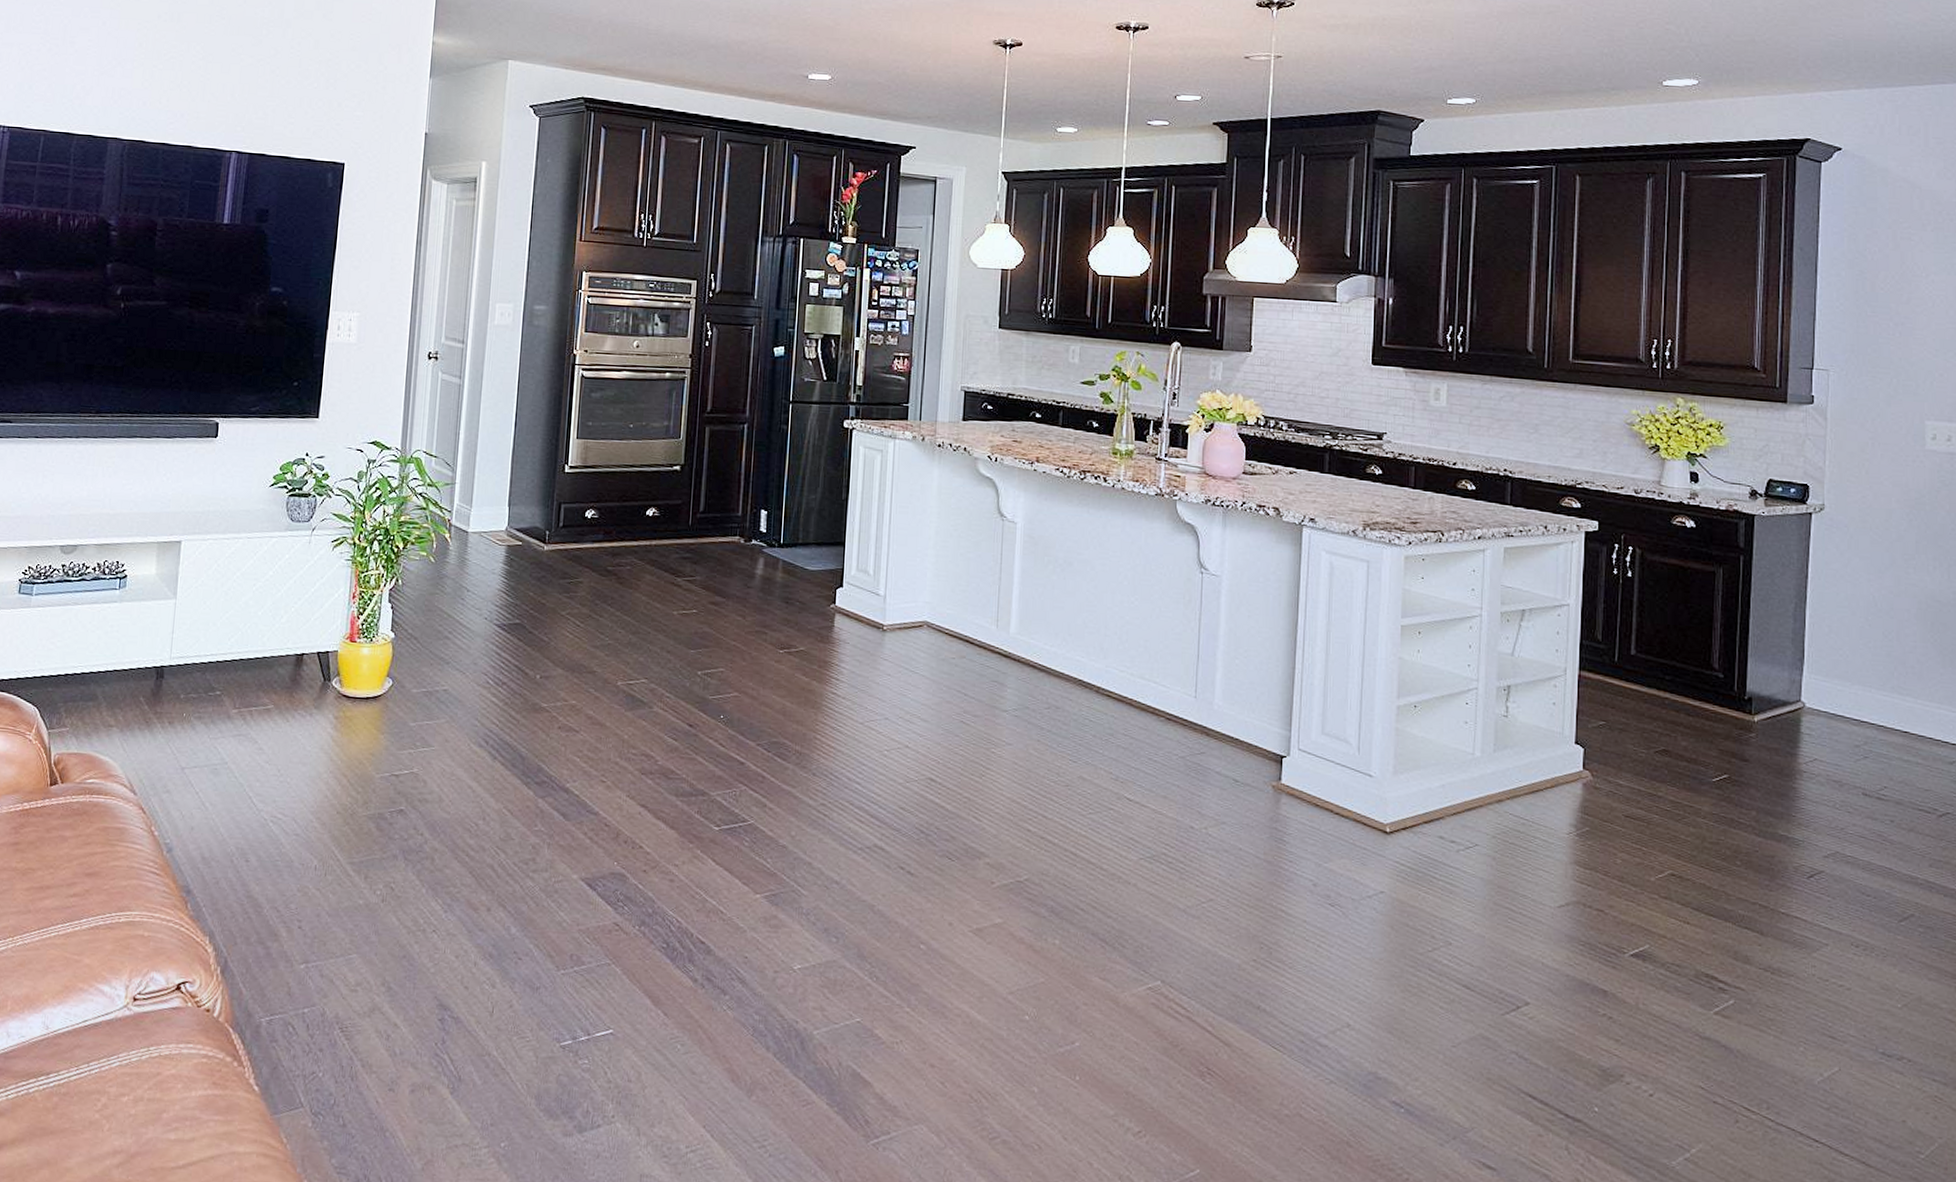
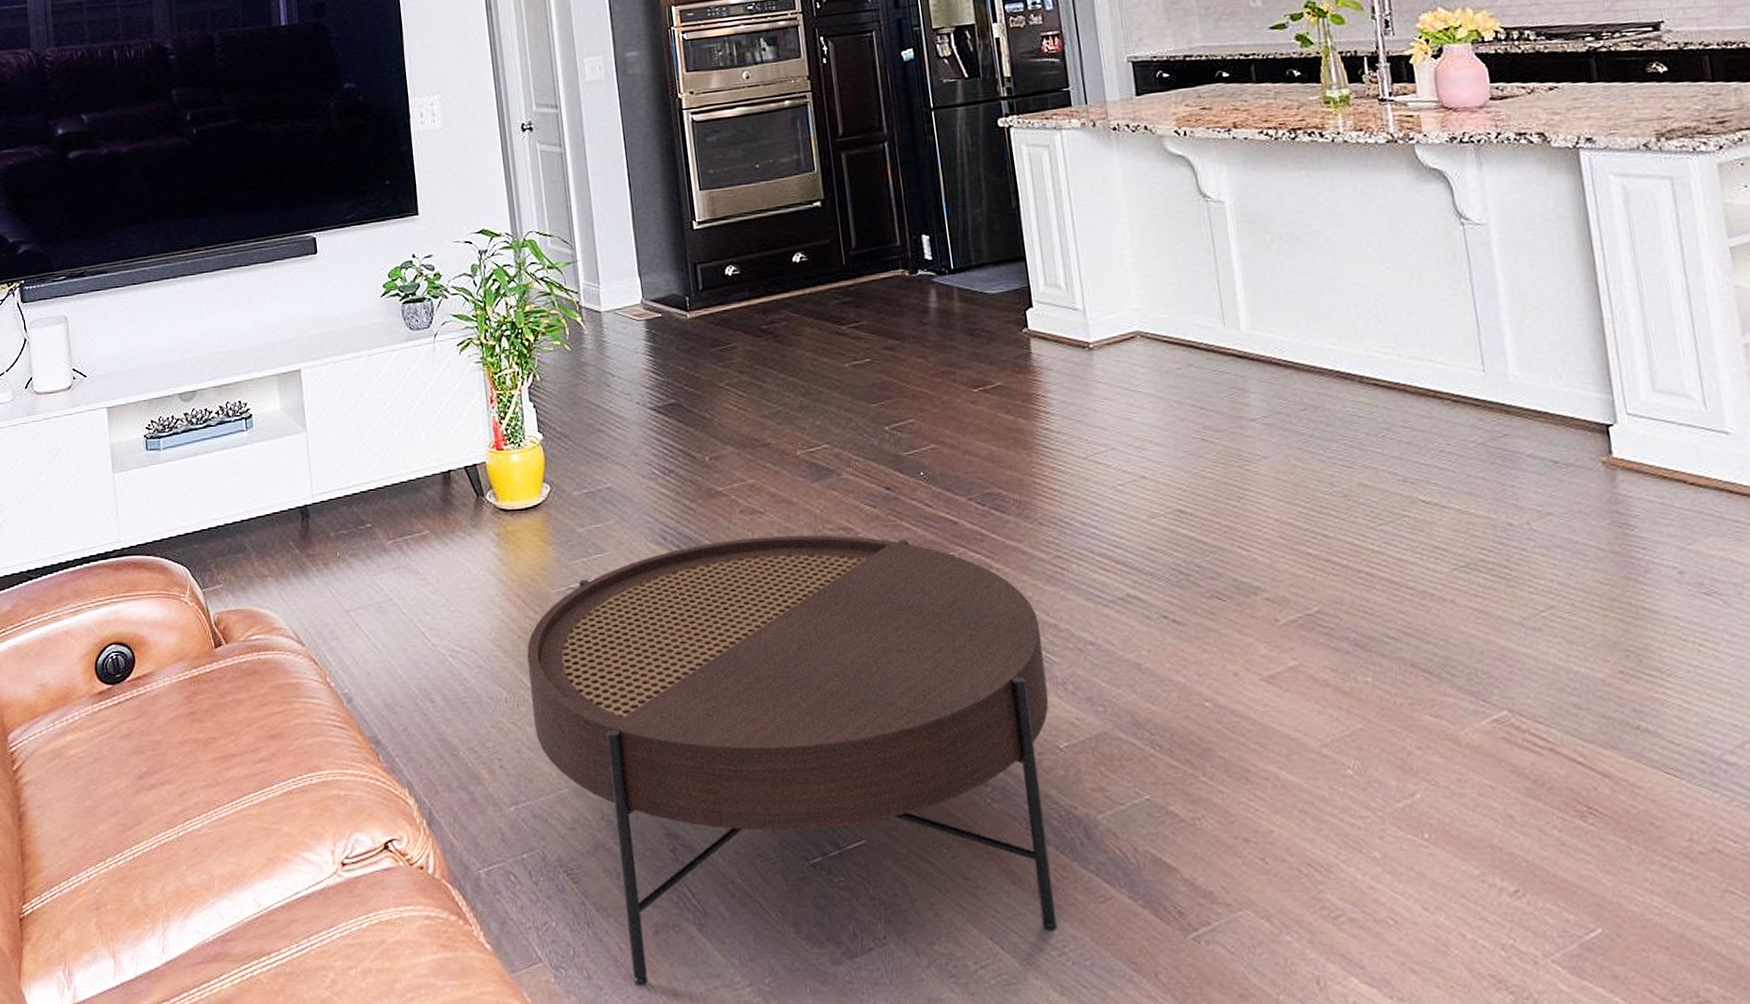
coffee table: none [337,751,797,1138] -> present [527,534,1058,986]

